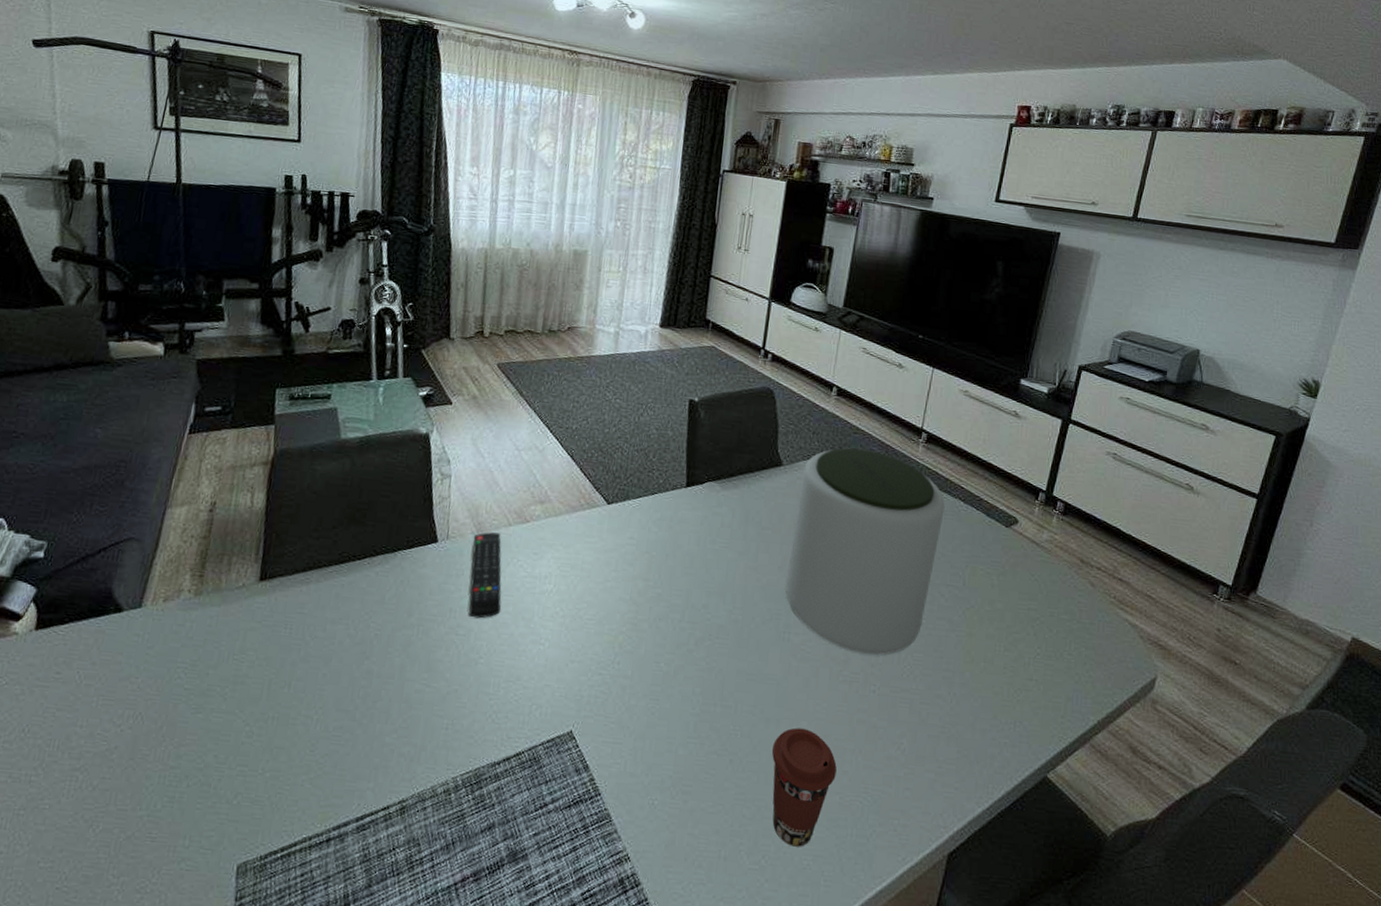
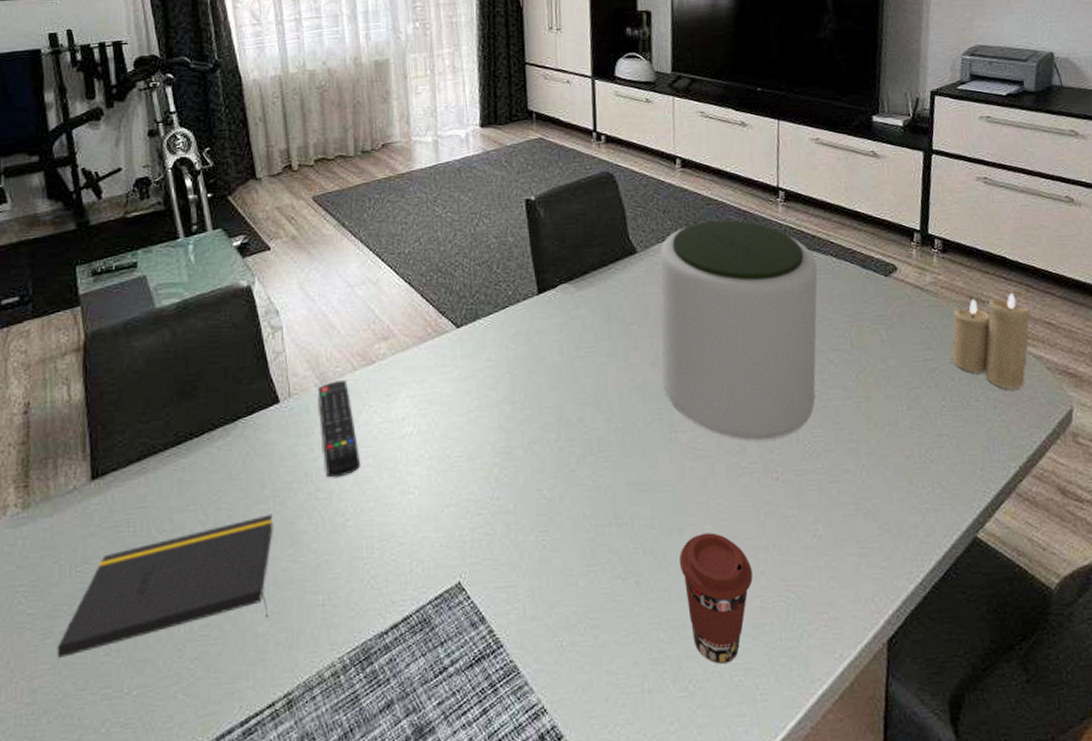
notepad: none [204,639,415,732] -> present [57,514,273,658]
candle: none [1053,562,1134,651] -> present [951,292,1031,390]

